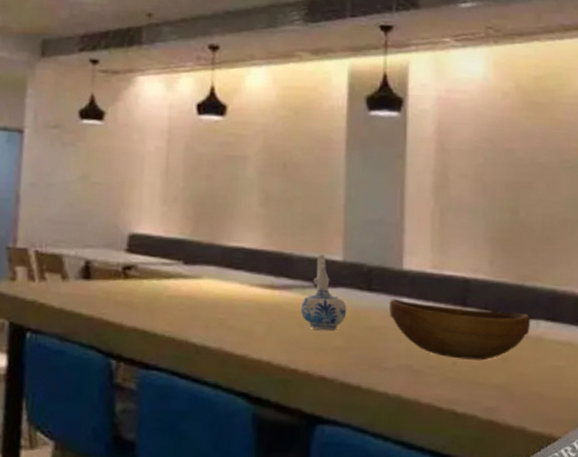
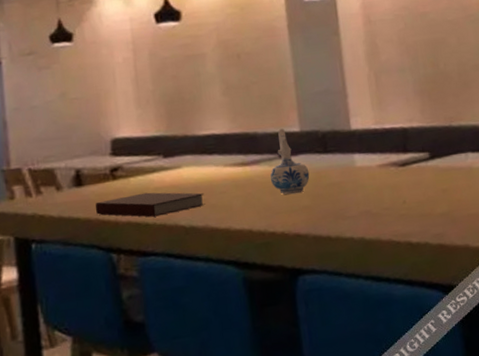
notebook: none [100,299,223,328] -> present [95,192,205,217]
bowl: present [388,299,531,361] -> none [343,149,461,198]

